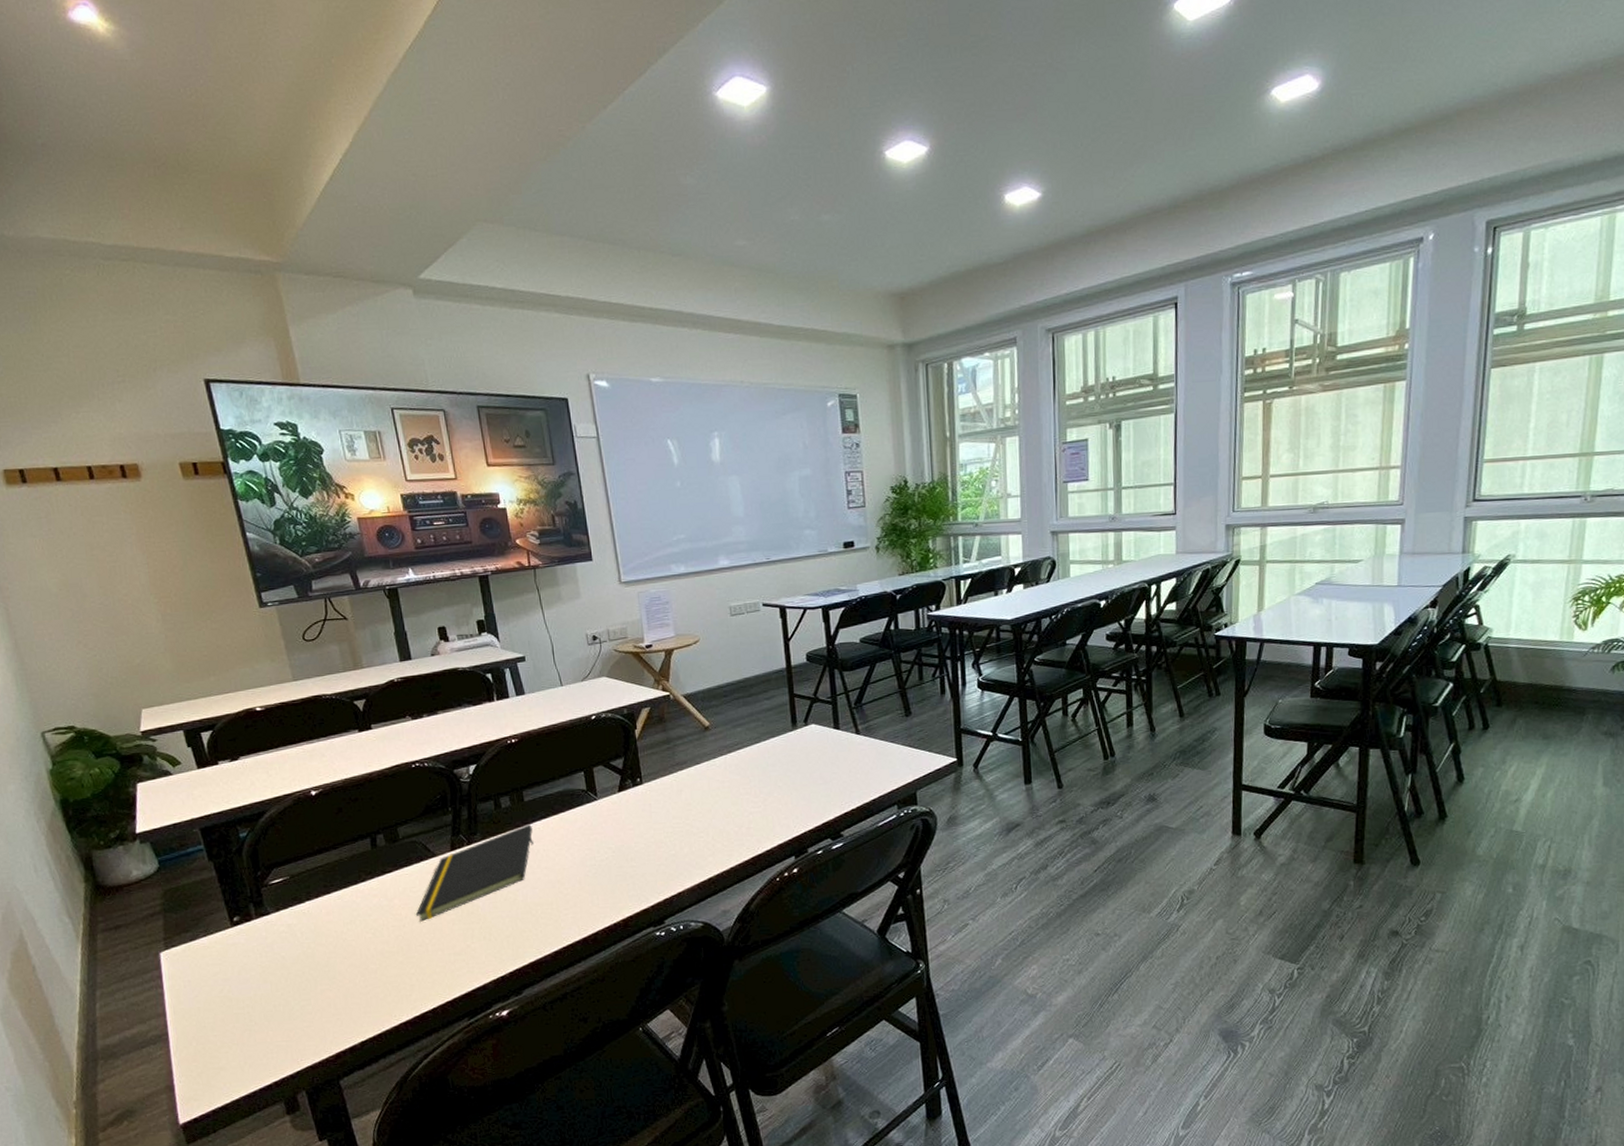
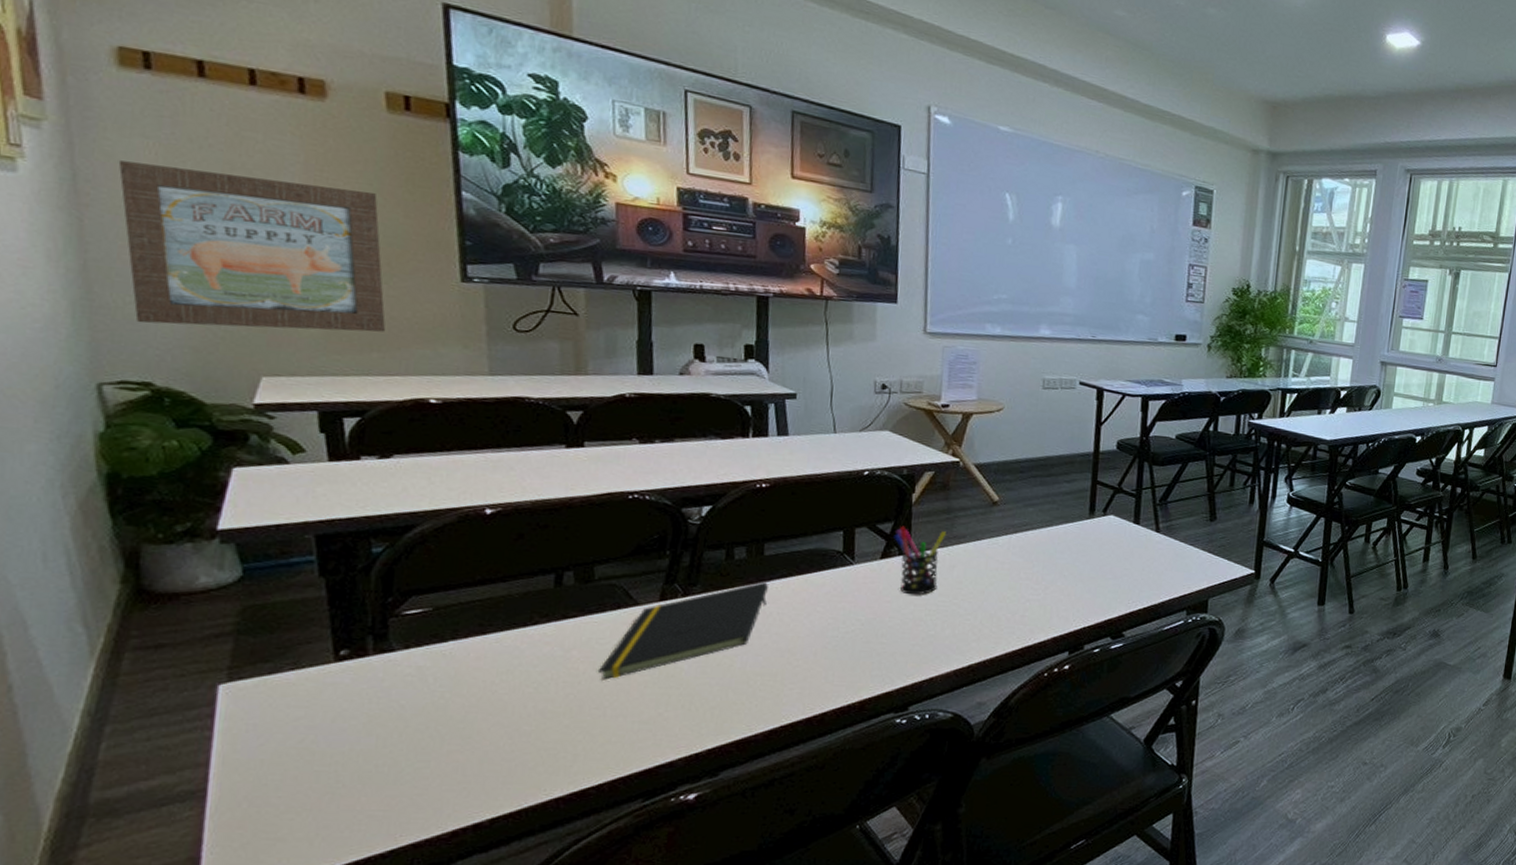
wall art: none [21,548,216,682] -> present [118,160,386,332]
pen holder: none [625,760,671,821] -> present [892,526,946,595]

